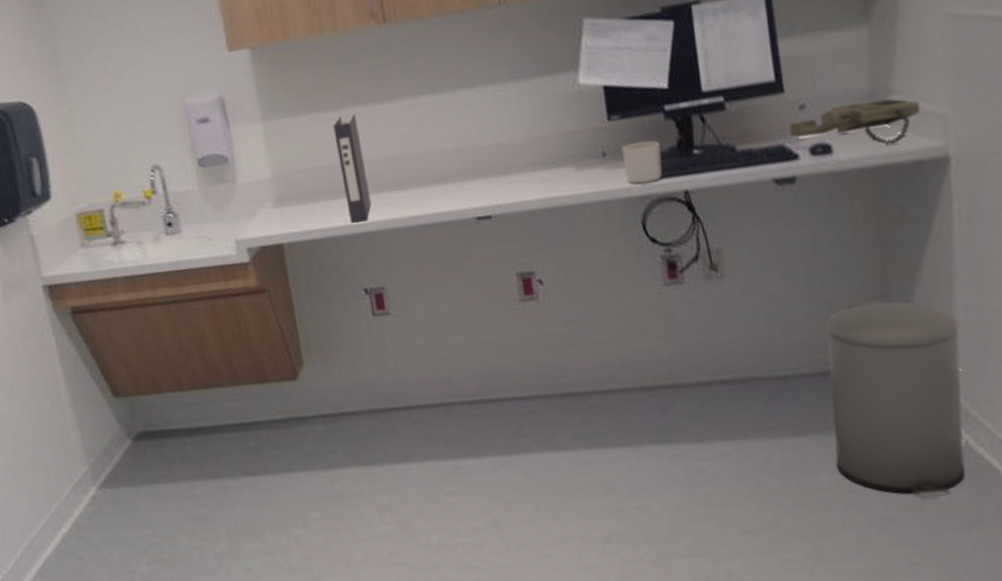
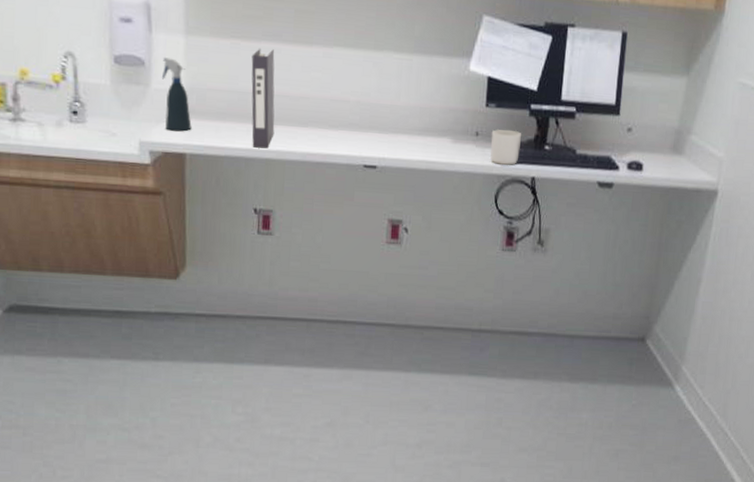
spray bottle: none [245,148,285,223] -> present [161,57,192,132]
telephone: present [789,98,920,145] -> none [616,135,708,173]
pedal bin: present [825,300,966,498] -> none [594,286,696,438]

